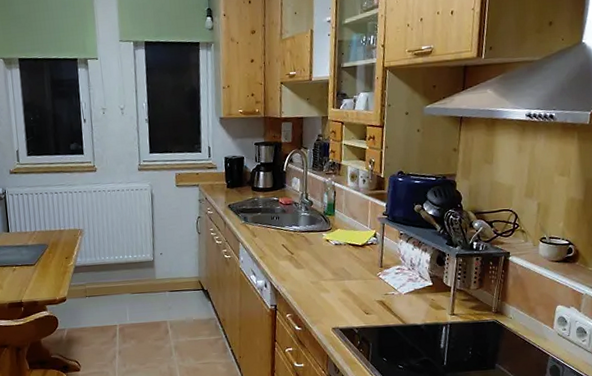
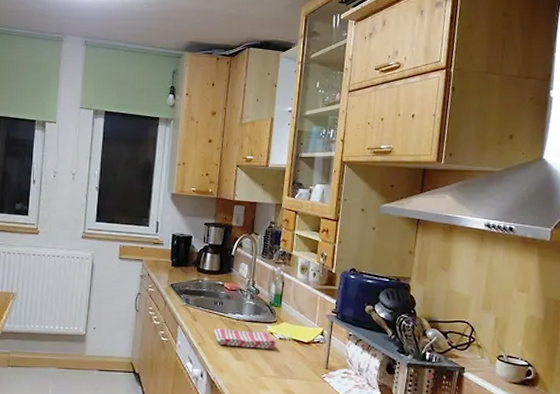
dish towel: none [273,240,333,257] -> present [214,329,276,349]

